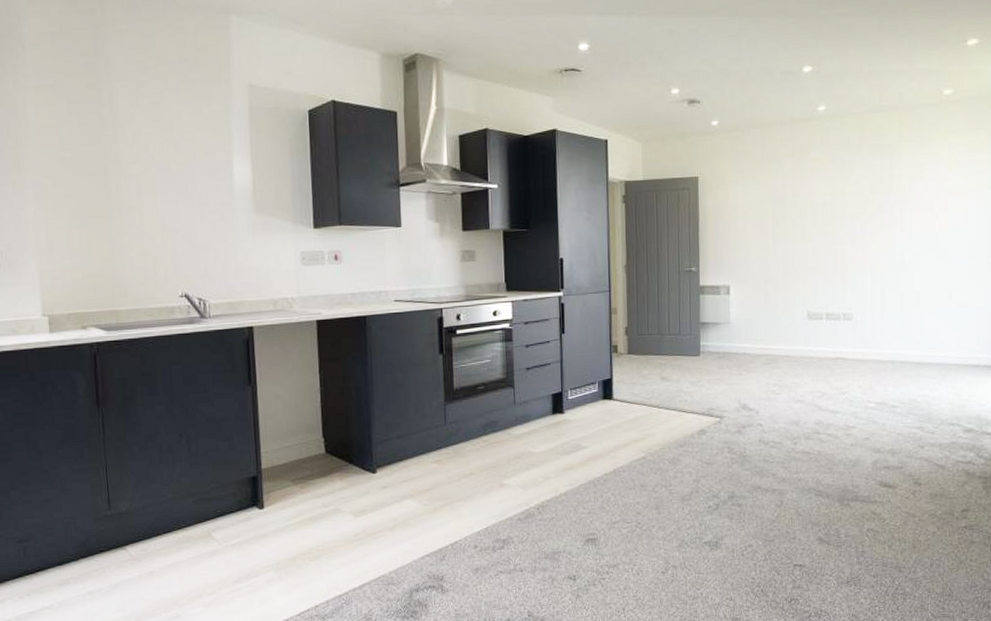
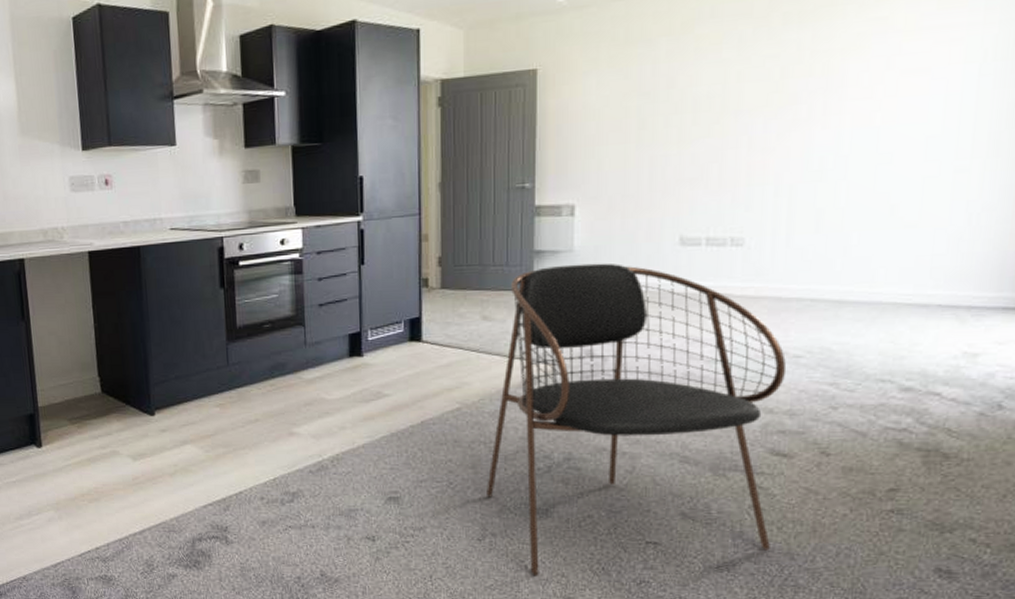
dining chair: none [668,333,888,602] -> present [487,263,787,576]

